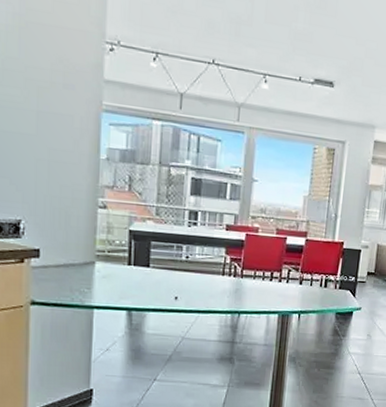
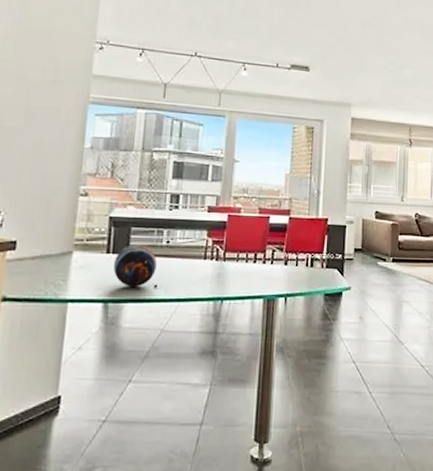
decorative orb: none [135,258,177,298] -> present [113,244,157,288]

